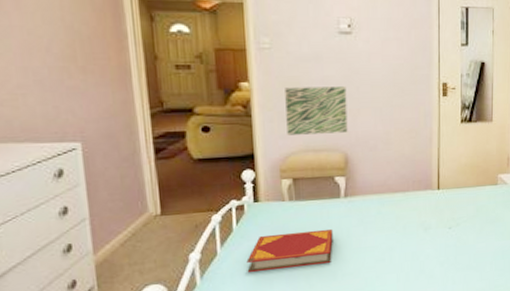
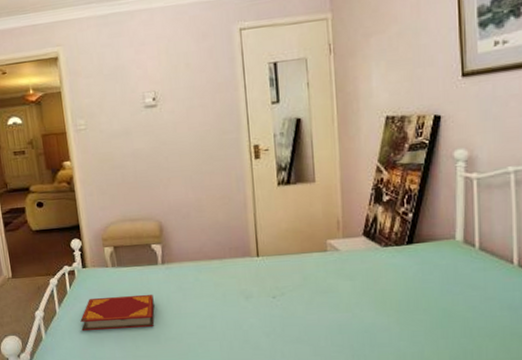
wall art: present [285,86,348,135] -> none [101,157,160,207]

